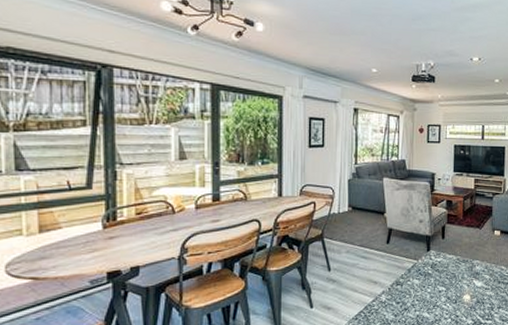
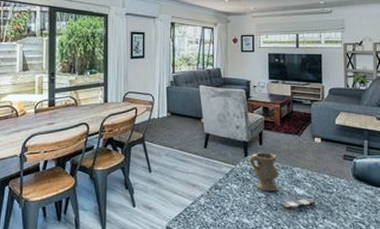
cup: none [430,246,493,301] -> present [248,152,317,209]

